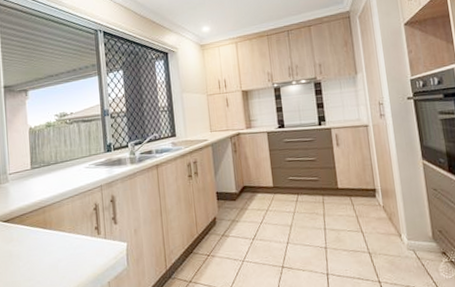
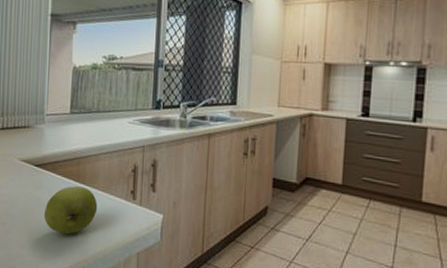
apple: none [16,232,67,280] -> present [44,186,98,235]

